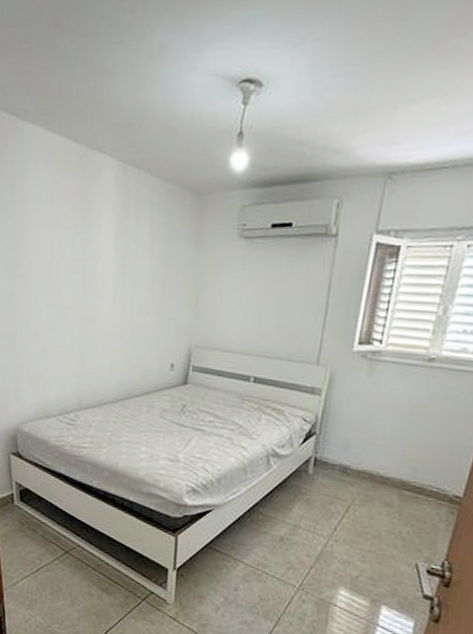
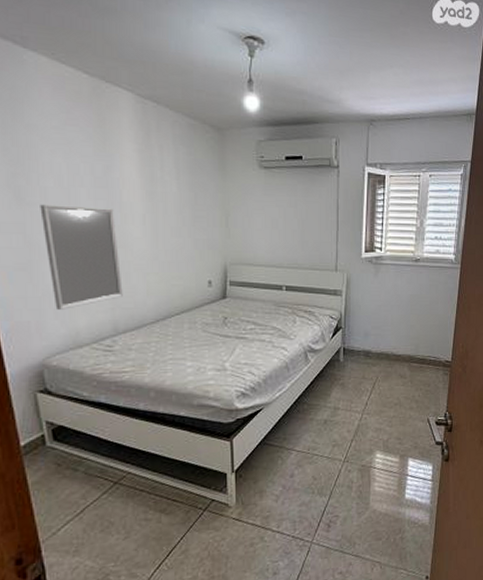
home mirror: none [26,277,89,380] -> present [40,204,123,310]

